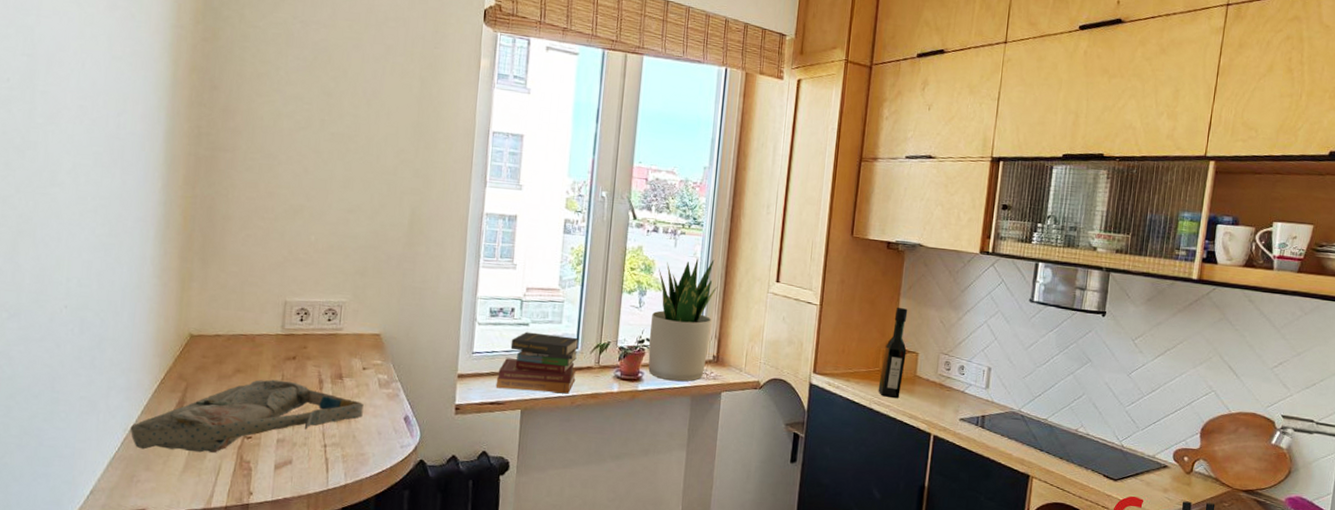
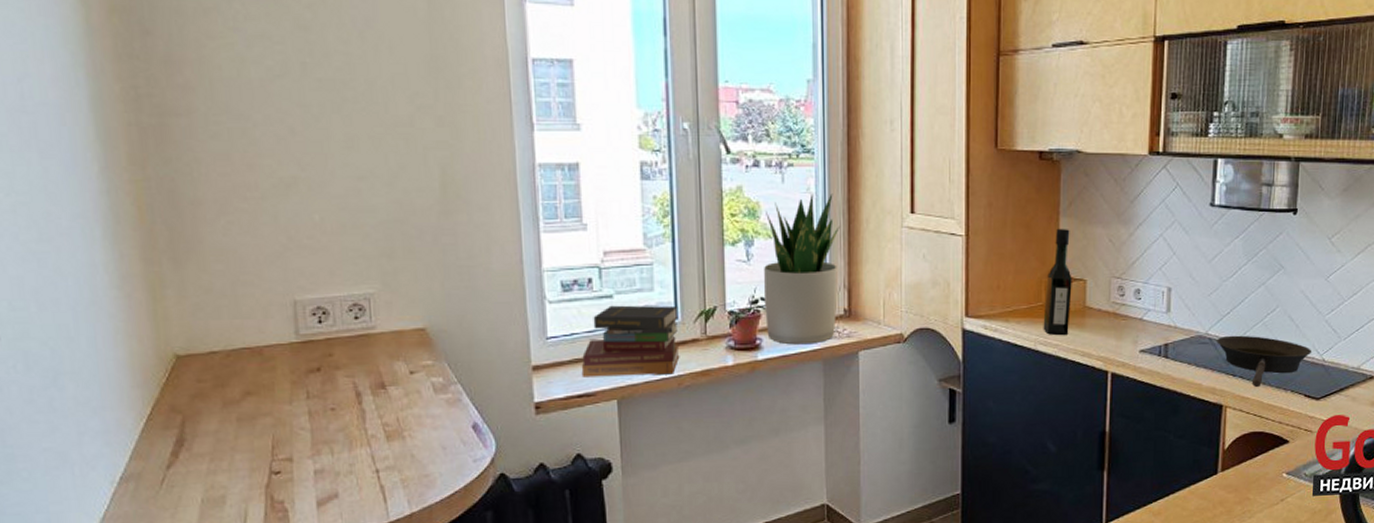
bag: present [130,379,364,453] -> none [118,398,419,504]
frying pan: none [1028,414,1113,464] -> present [1217,335,1312,388]

